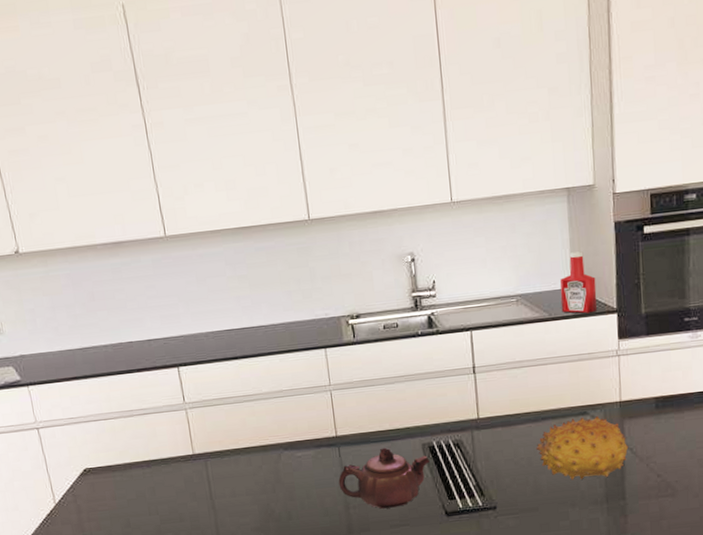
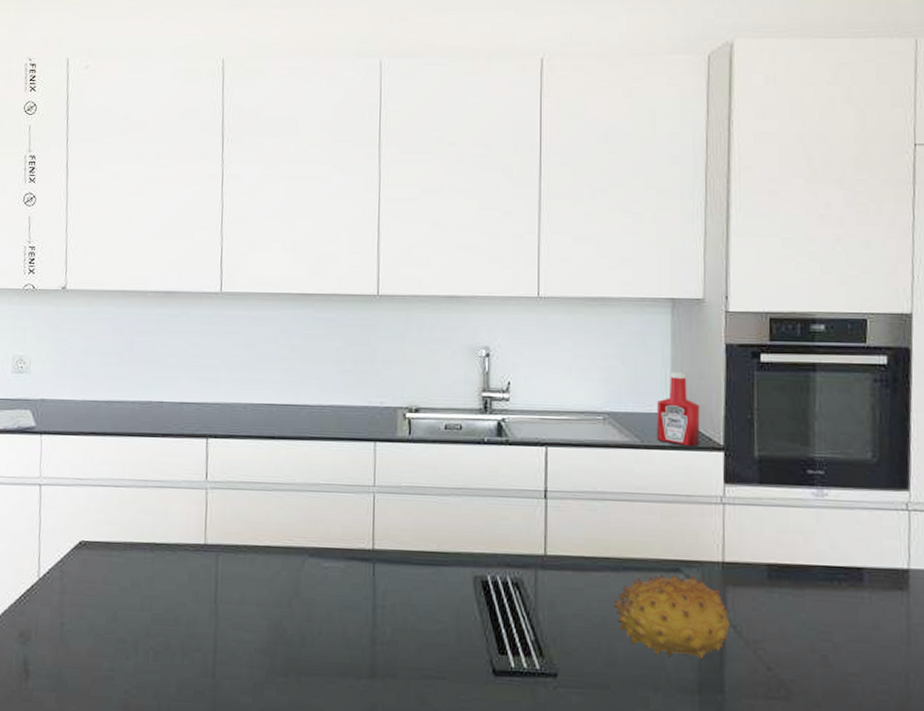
teapot: present [338,447,430,509] -> none [367,573,480,653]

